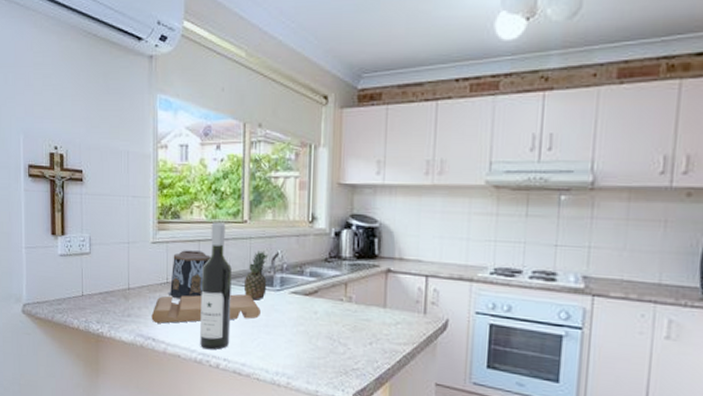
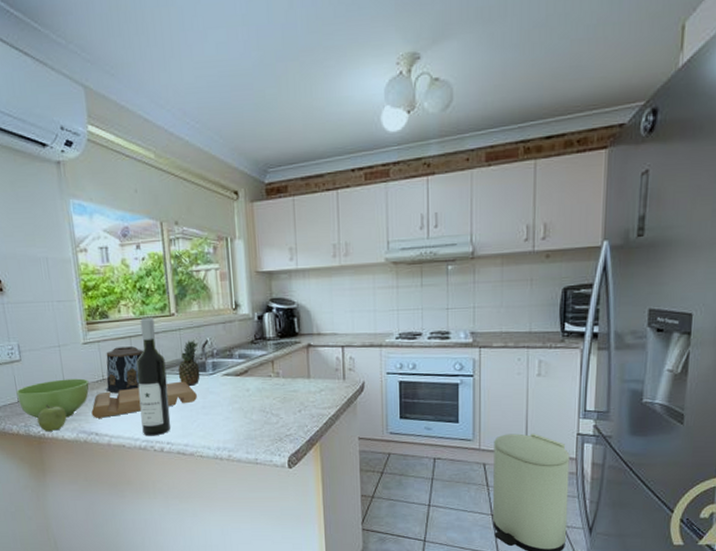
bowl: none [82,277,153,319] -> present [16,378,89,419]
fruit: none [98,302,127,331] -> present [37,405,67,432]

